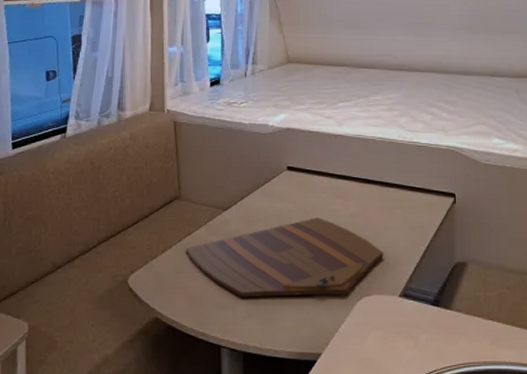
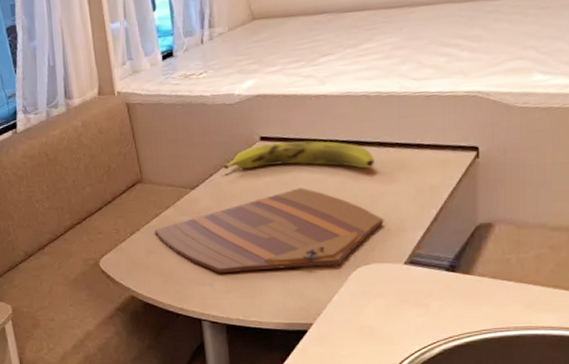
banana: none [253,174,378,204] -> present [223,140,375,170]

